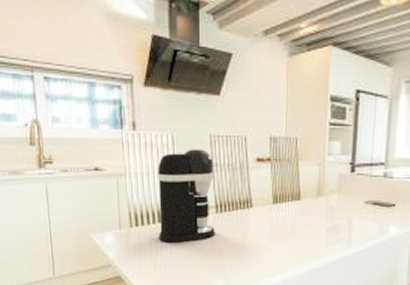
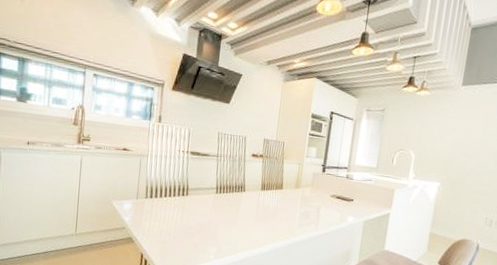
coffee maker: present [157,149,215,244] -> none [168,141,219,215]

